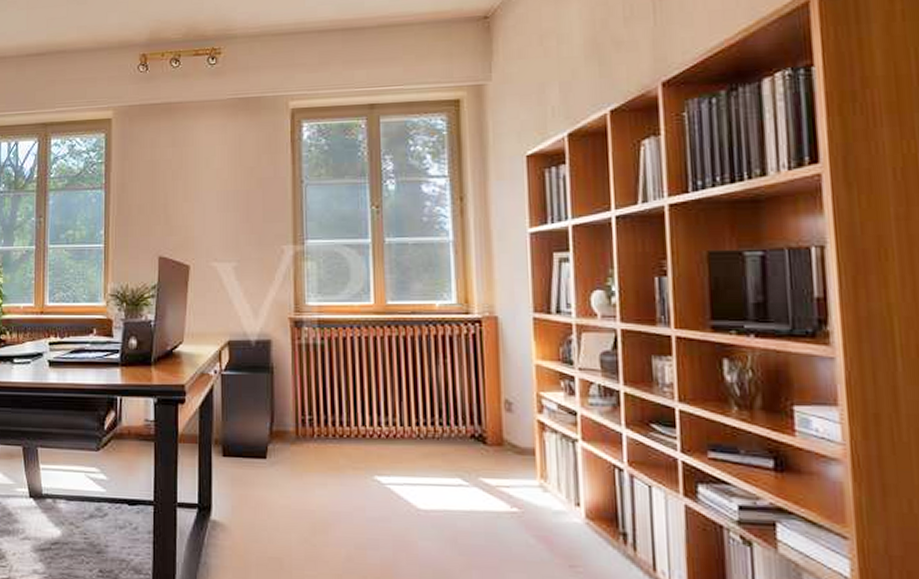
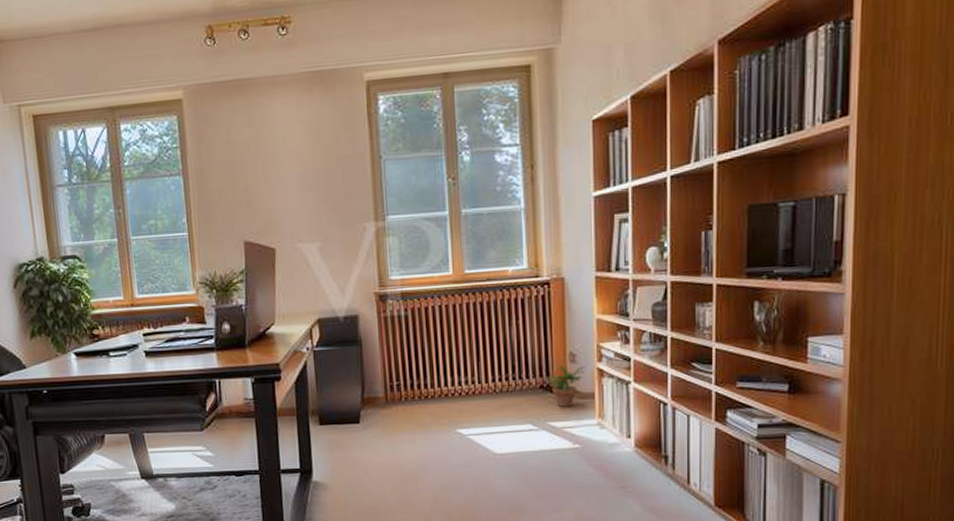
potted plant: none [480,415,524,462] -> present [548,366,585,407]

